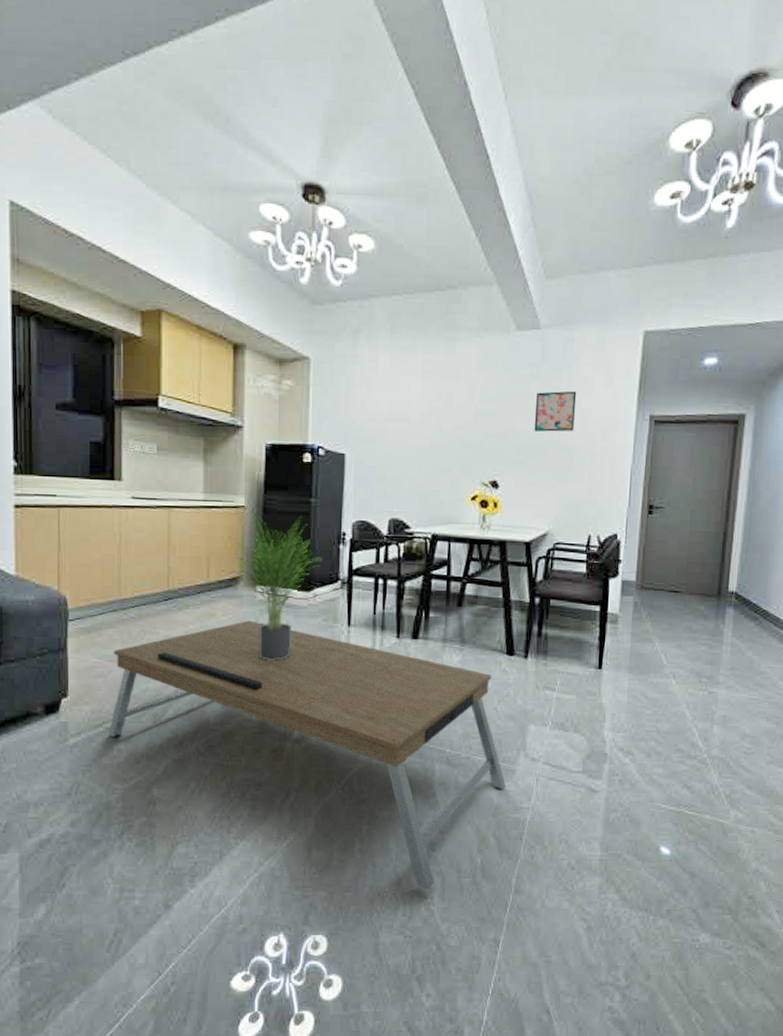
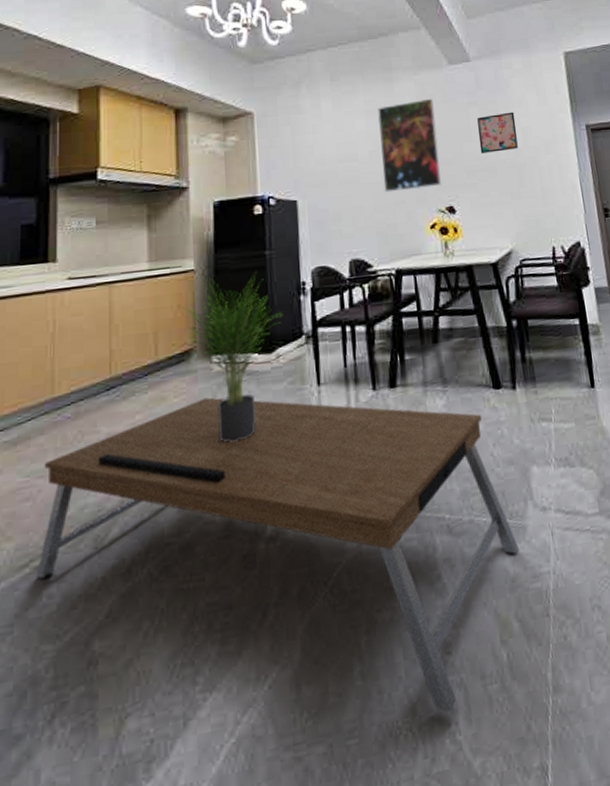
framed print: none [431,365,494,460] -> present [377,98,441,193]

